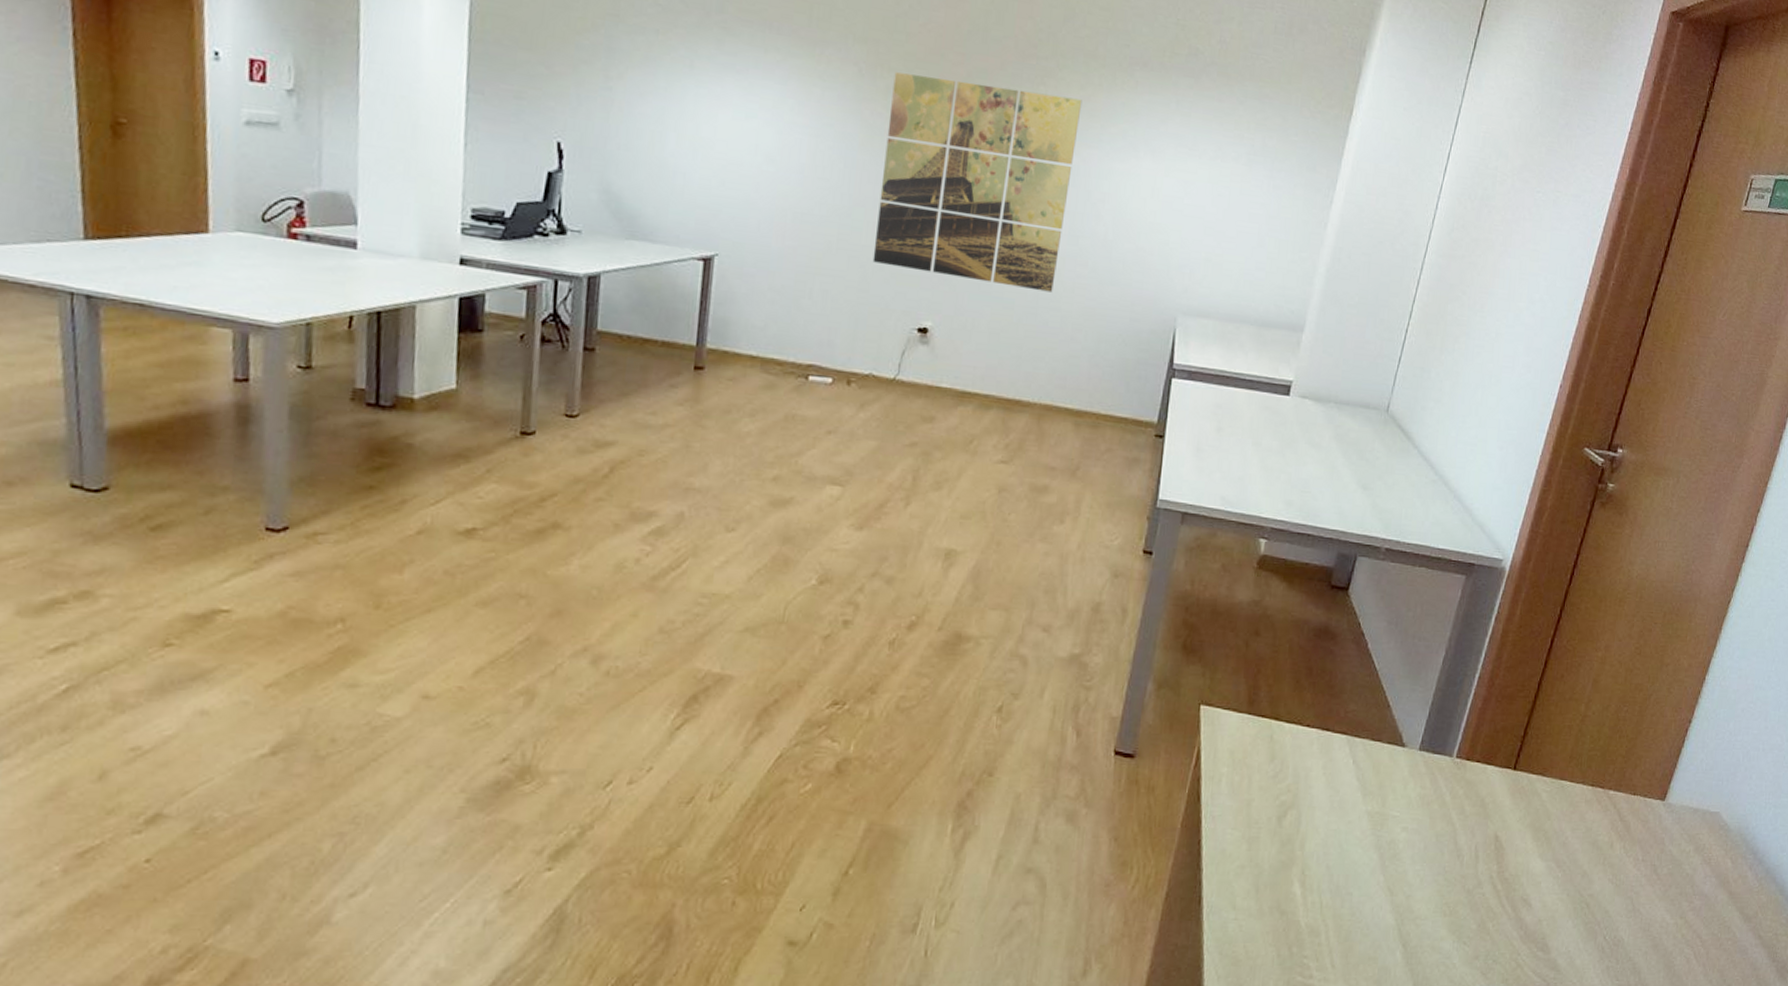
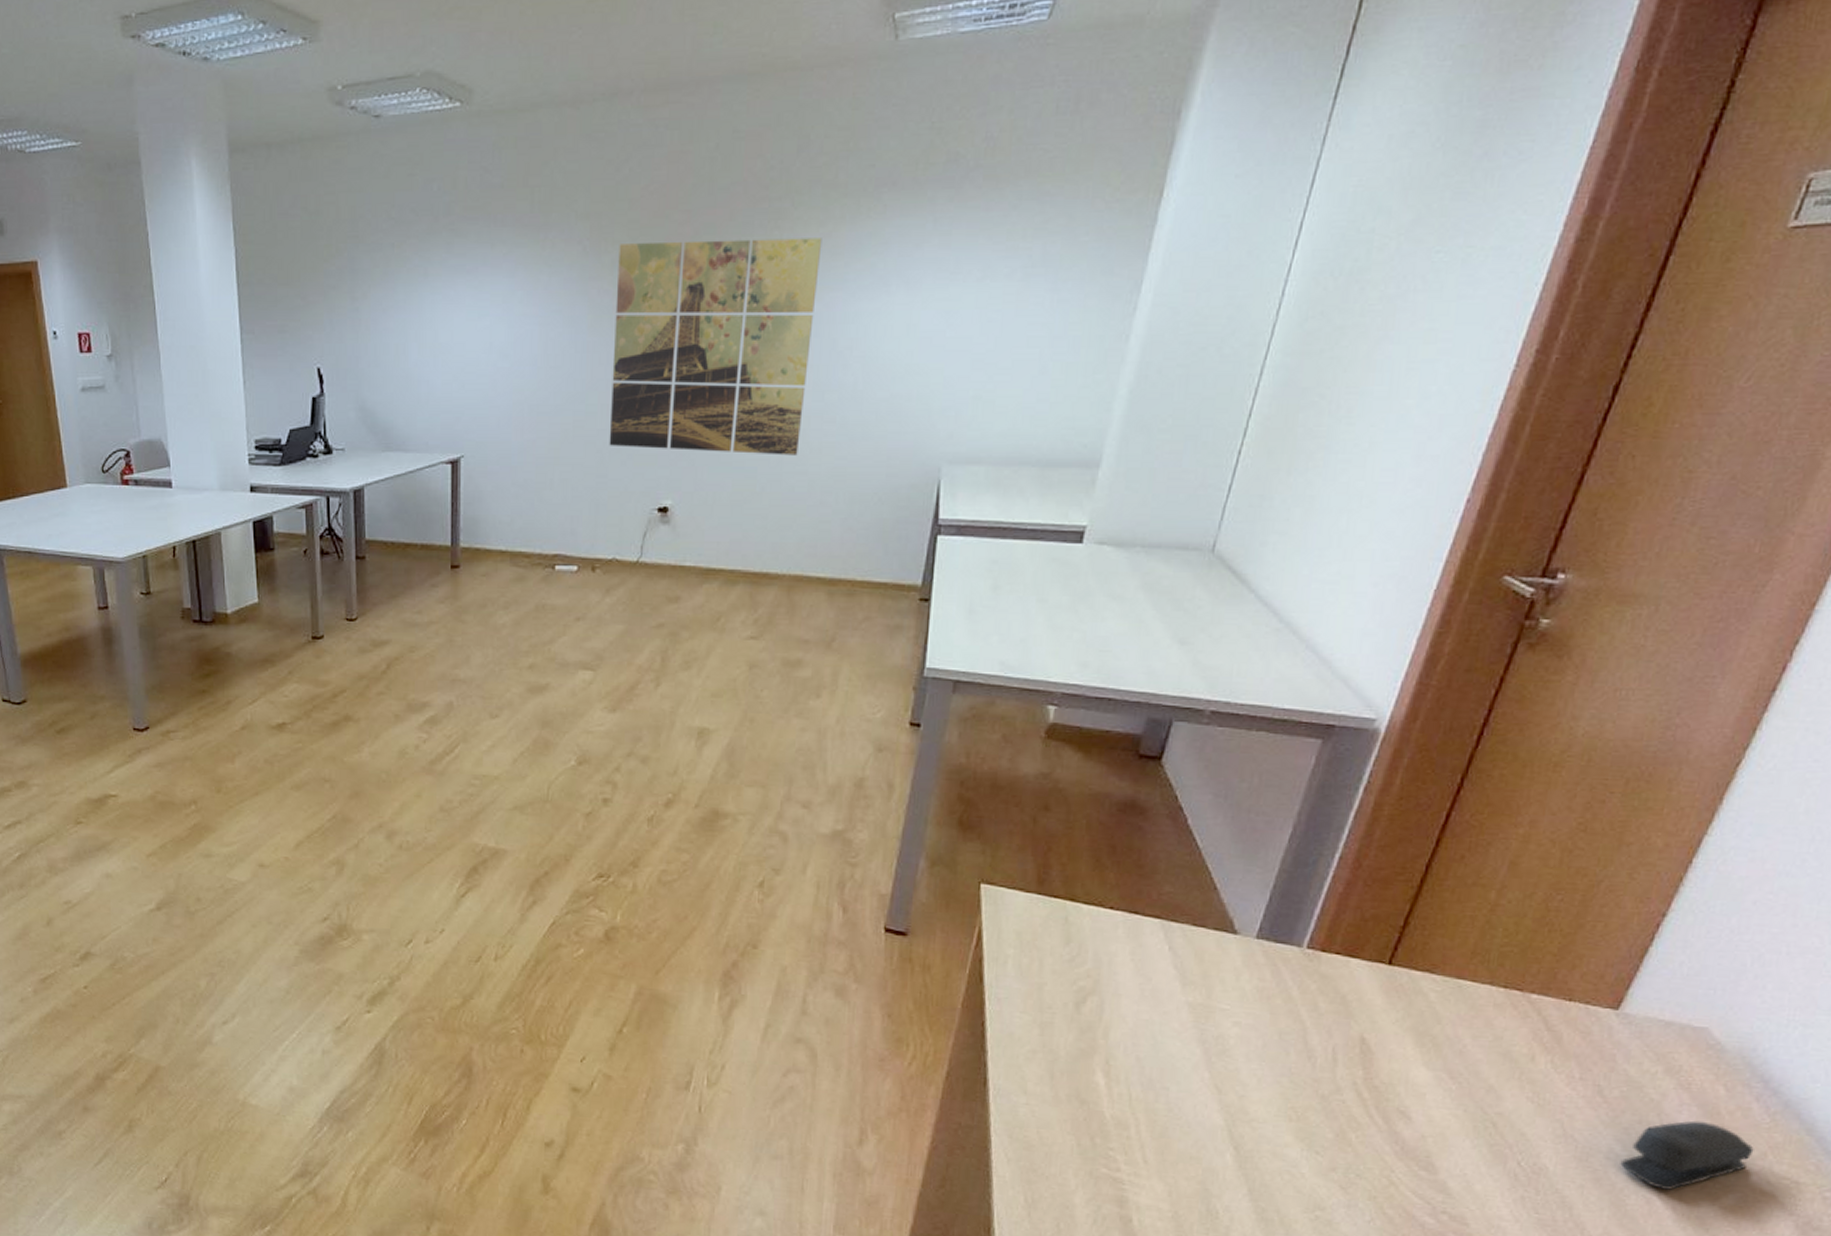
stapler: none [1669,889,1750,949] -> present [1620,1120,1754,1190]

